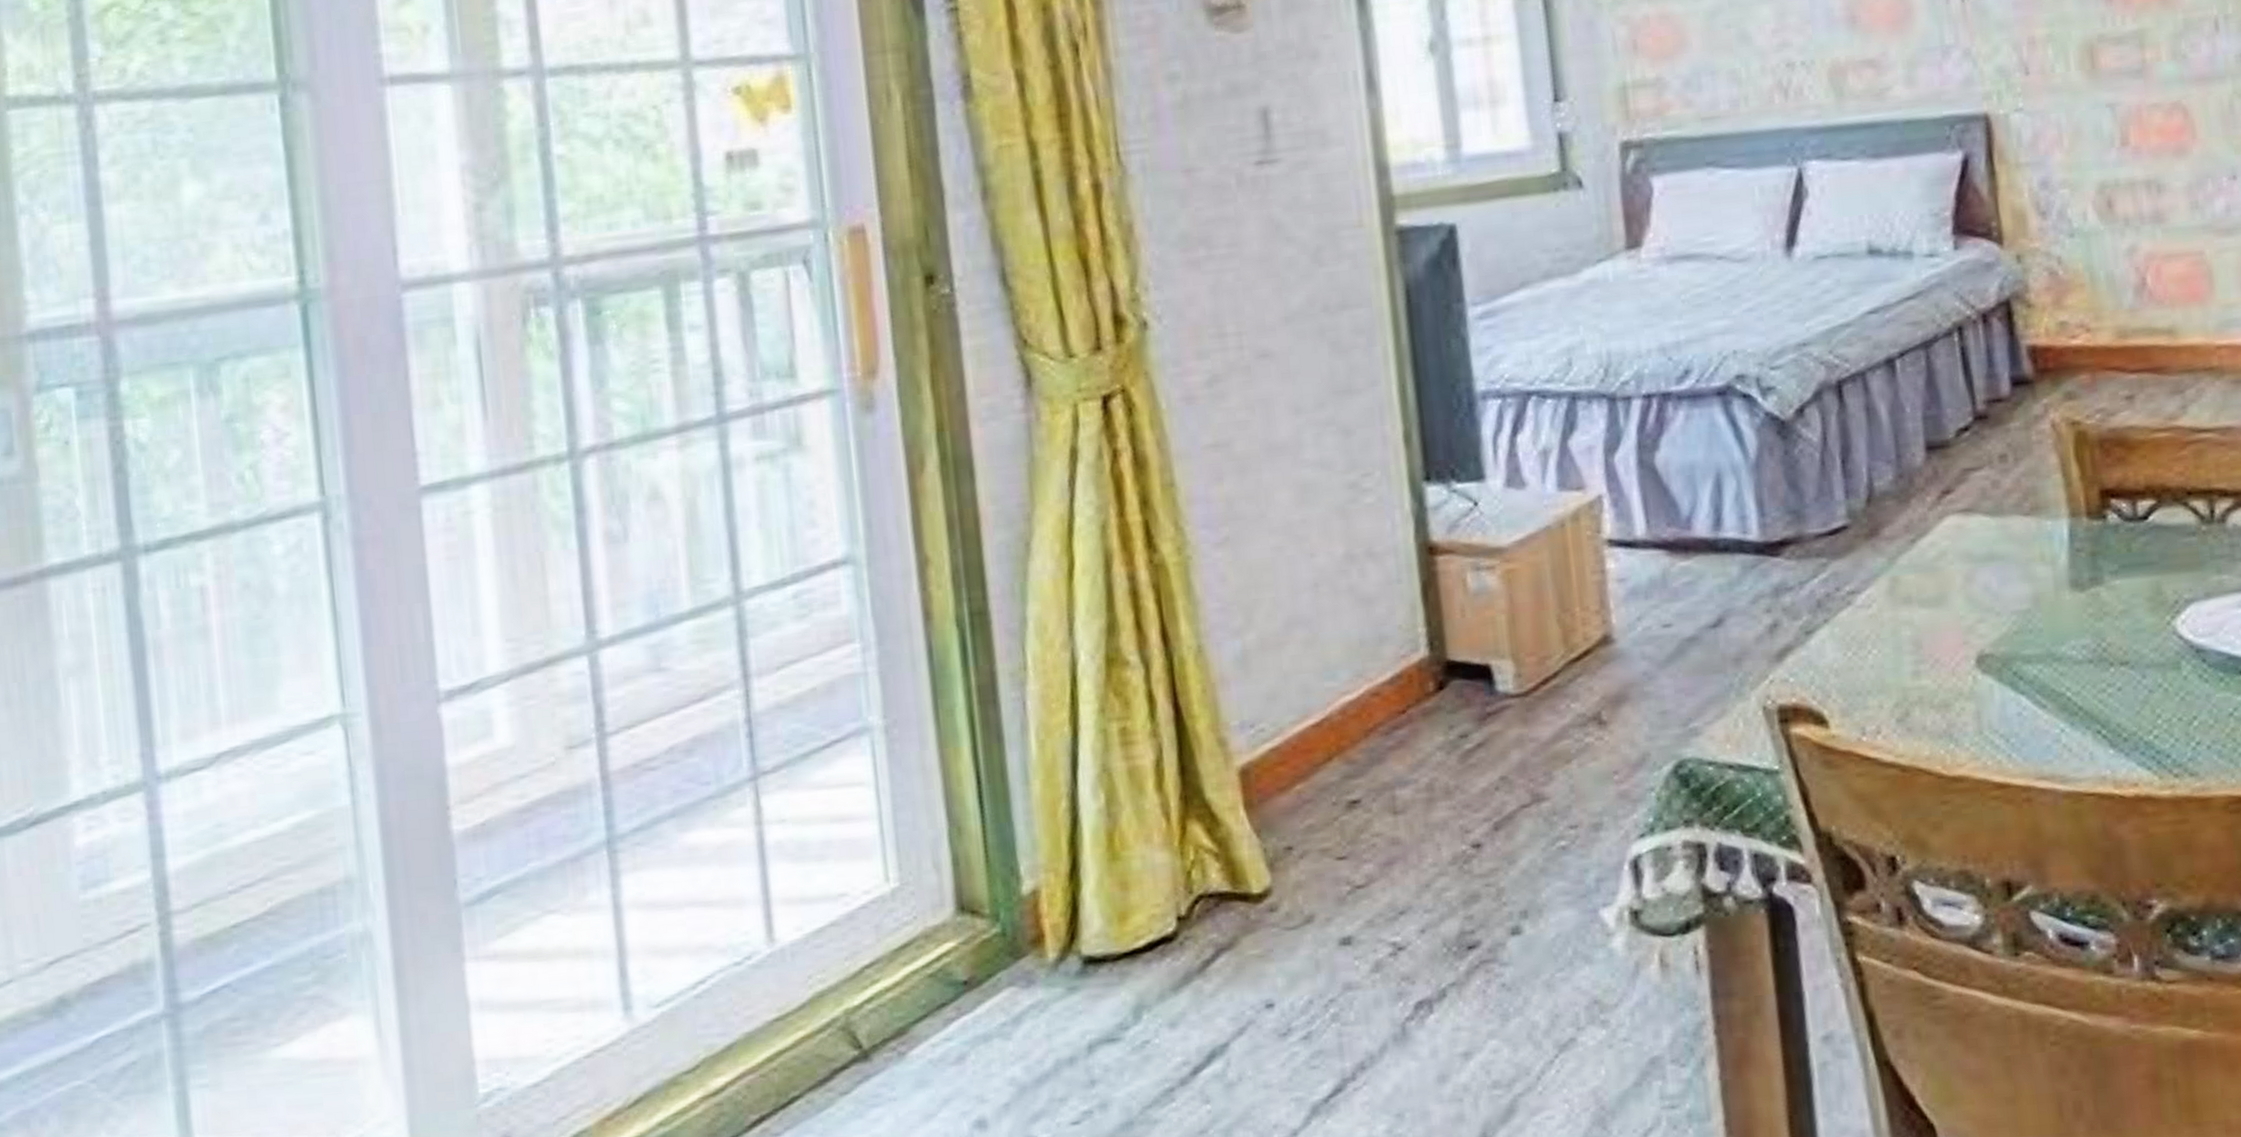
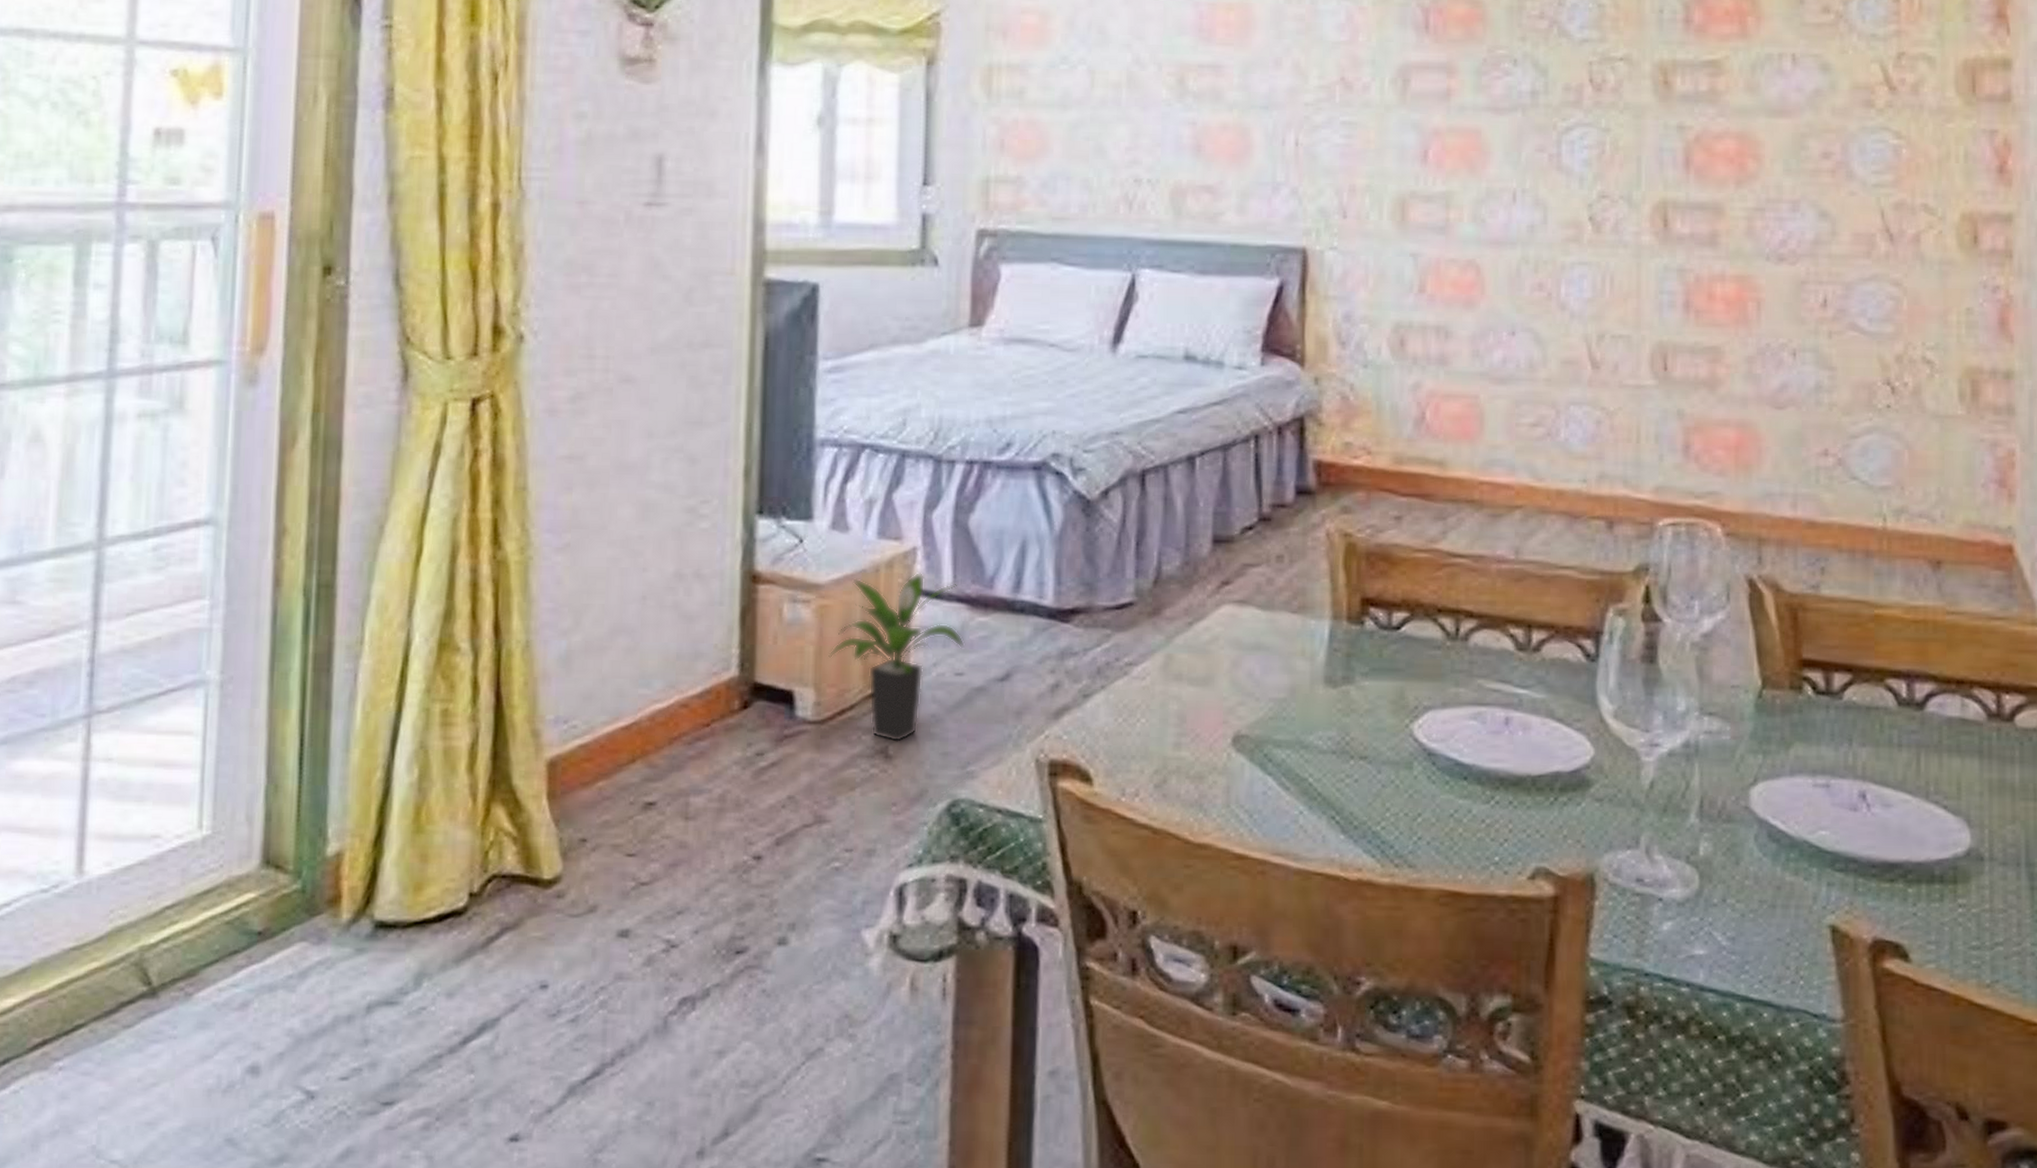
potted plant: none [1522,521,1669,707] -> present [828,572,965,742]

